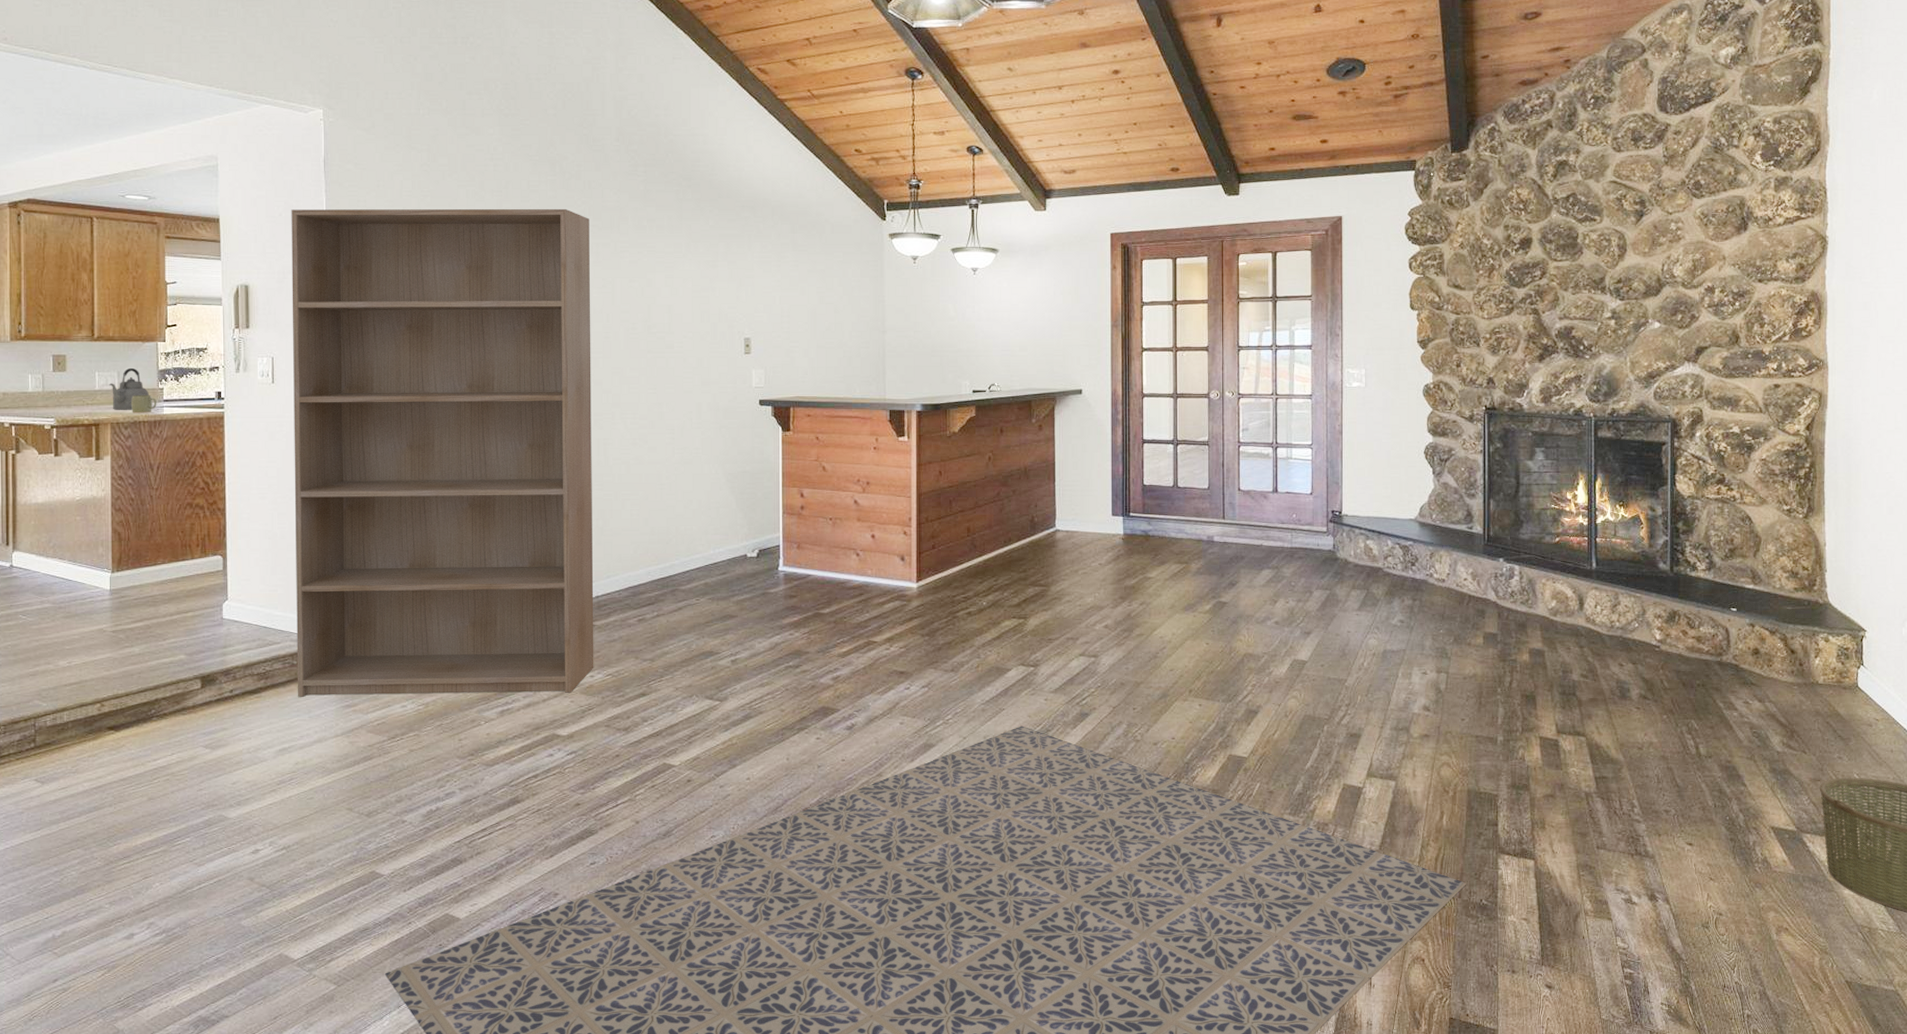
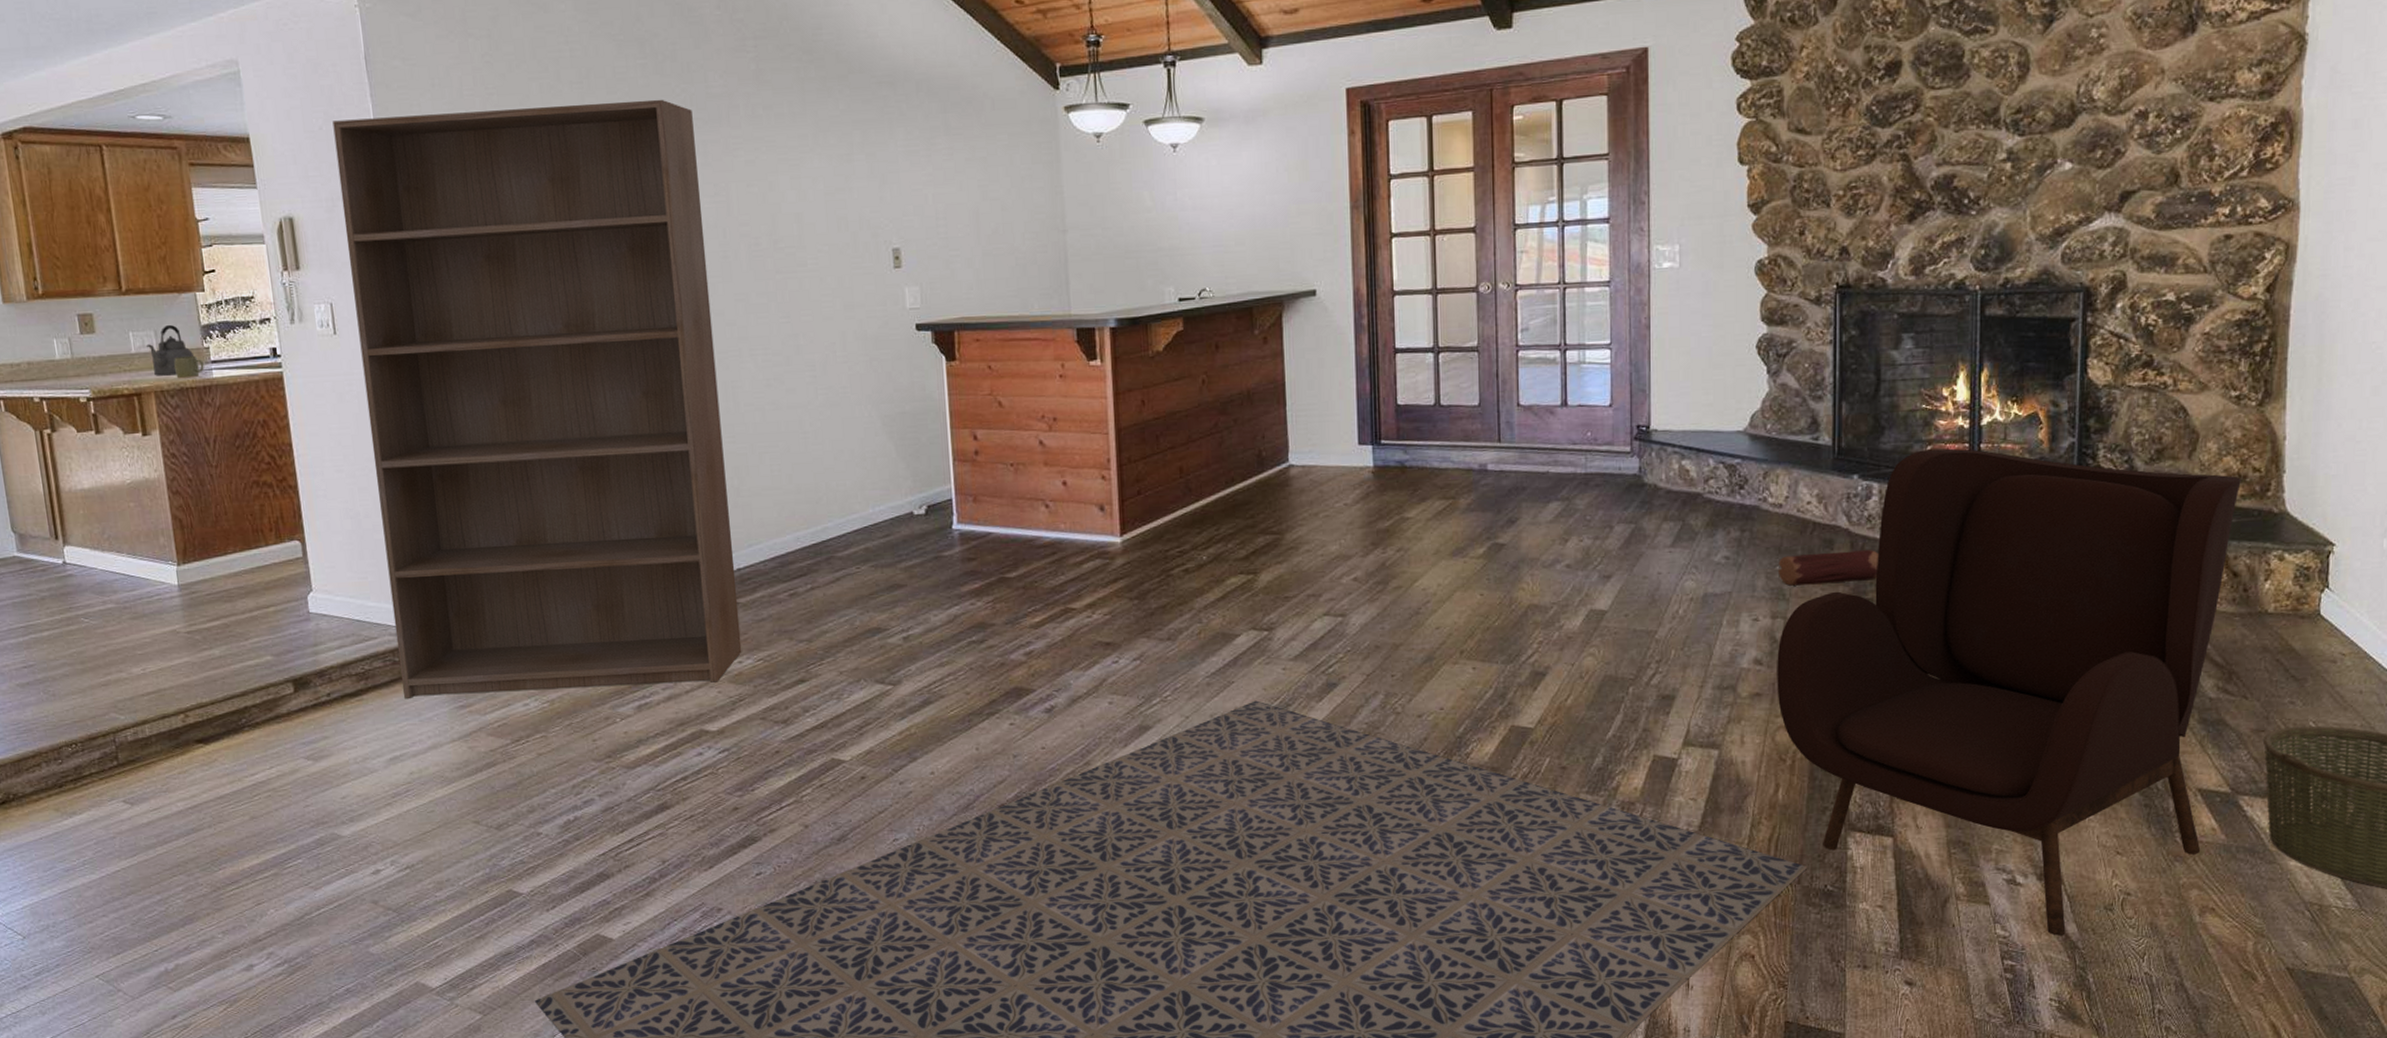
armchair: none [1441,540,1794,948] -> present [1777,448,2241,936]
decorative log: none [1442,620,1520,646] -> present [1778,550,1878,586]

